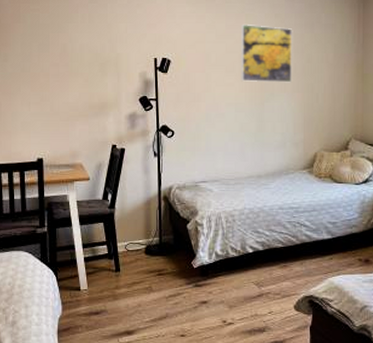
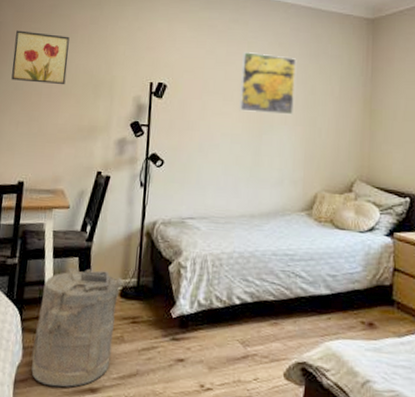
wall art: none [16,12,71,65] -> present [11,30,70,85]
laundry hamper: none [71,232,147,333] -> present [31,268,123,387]

